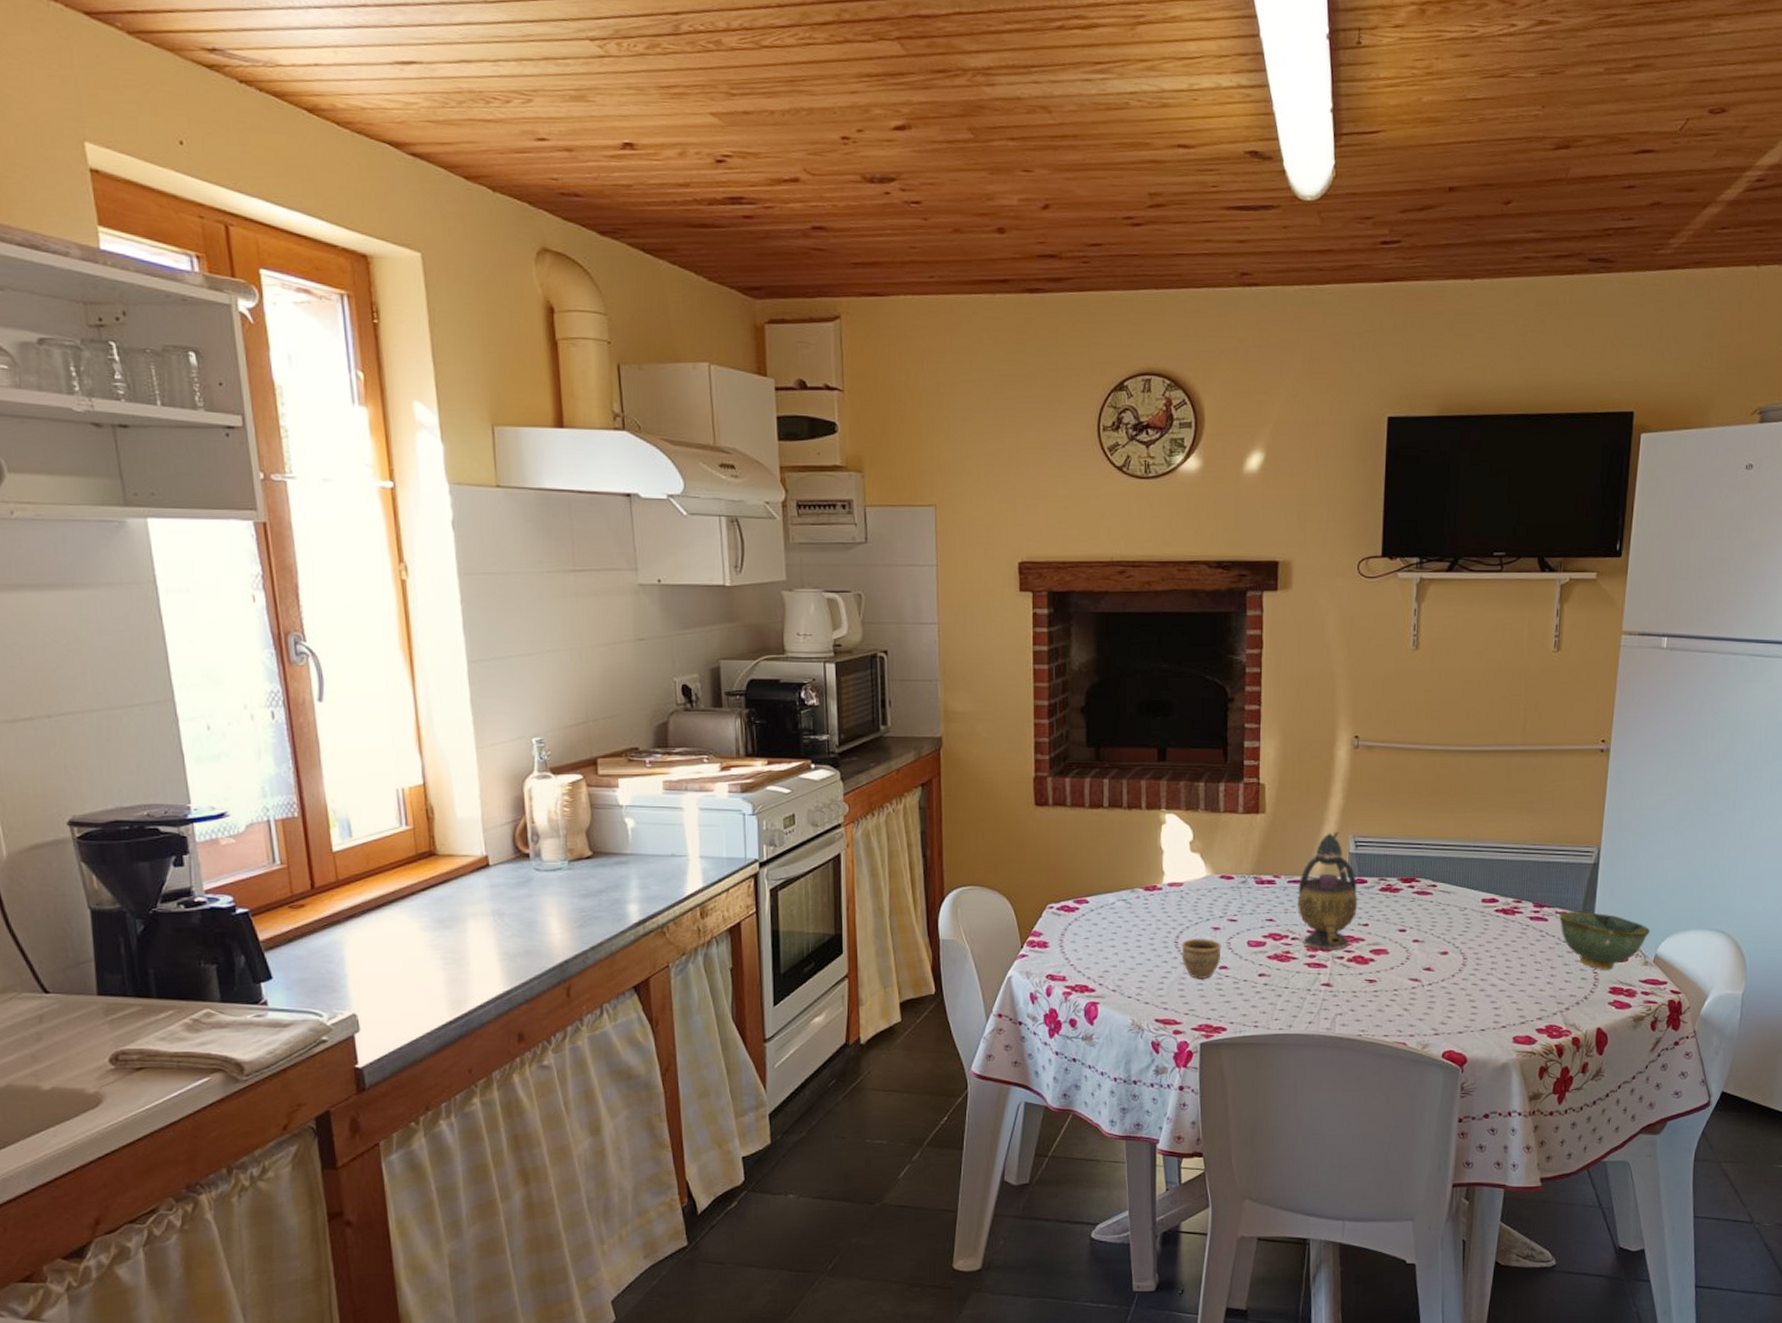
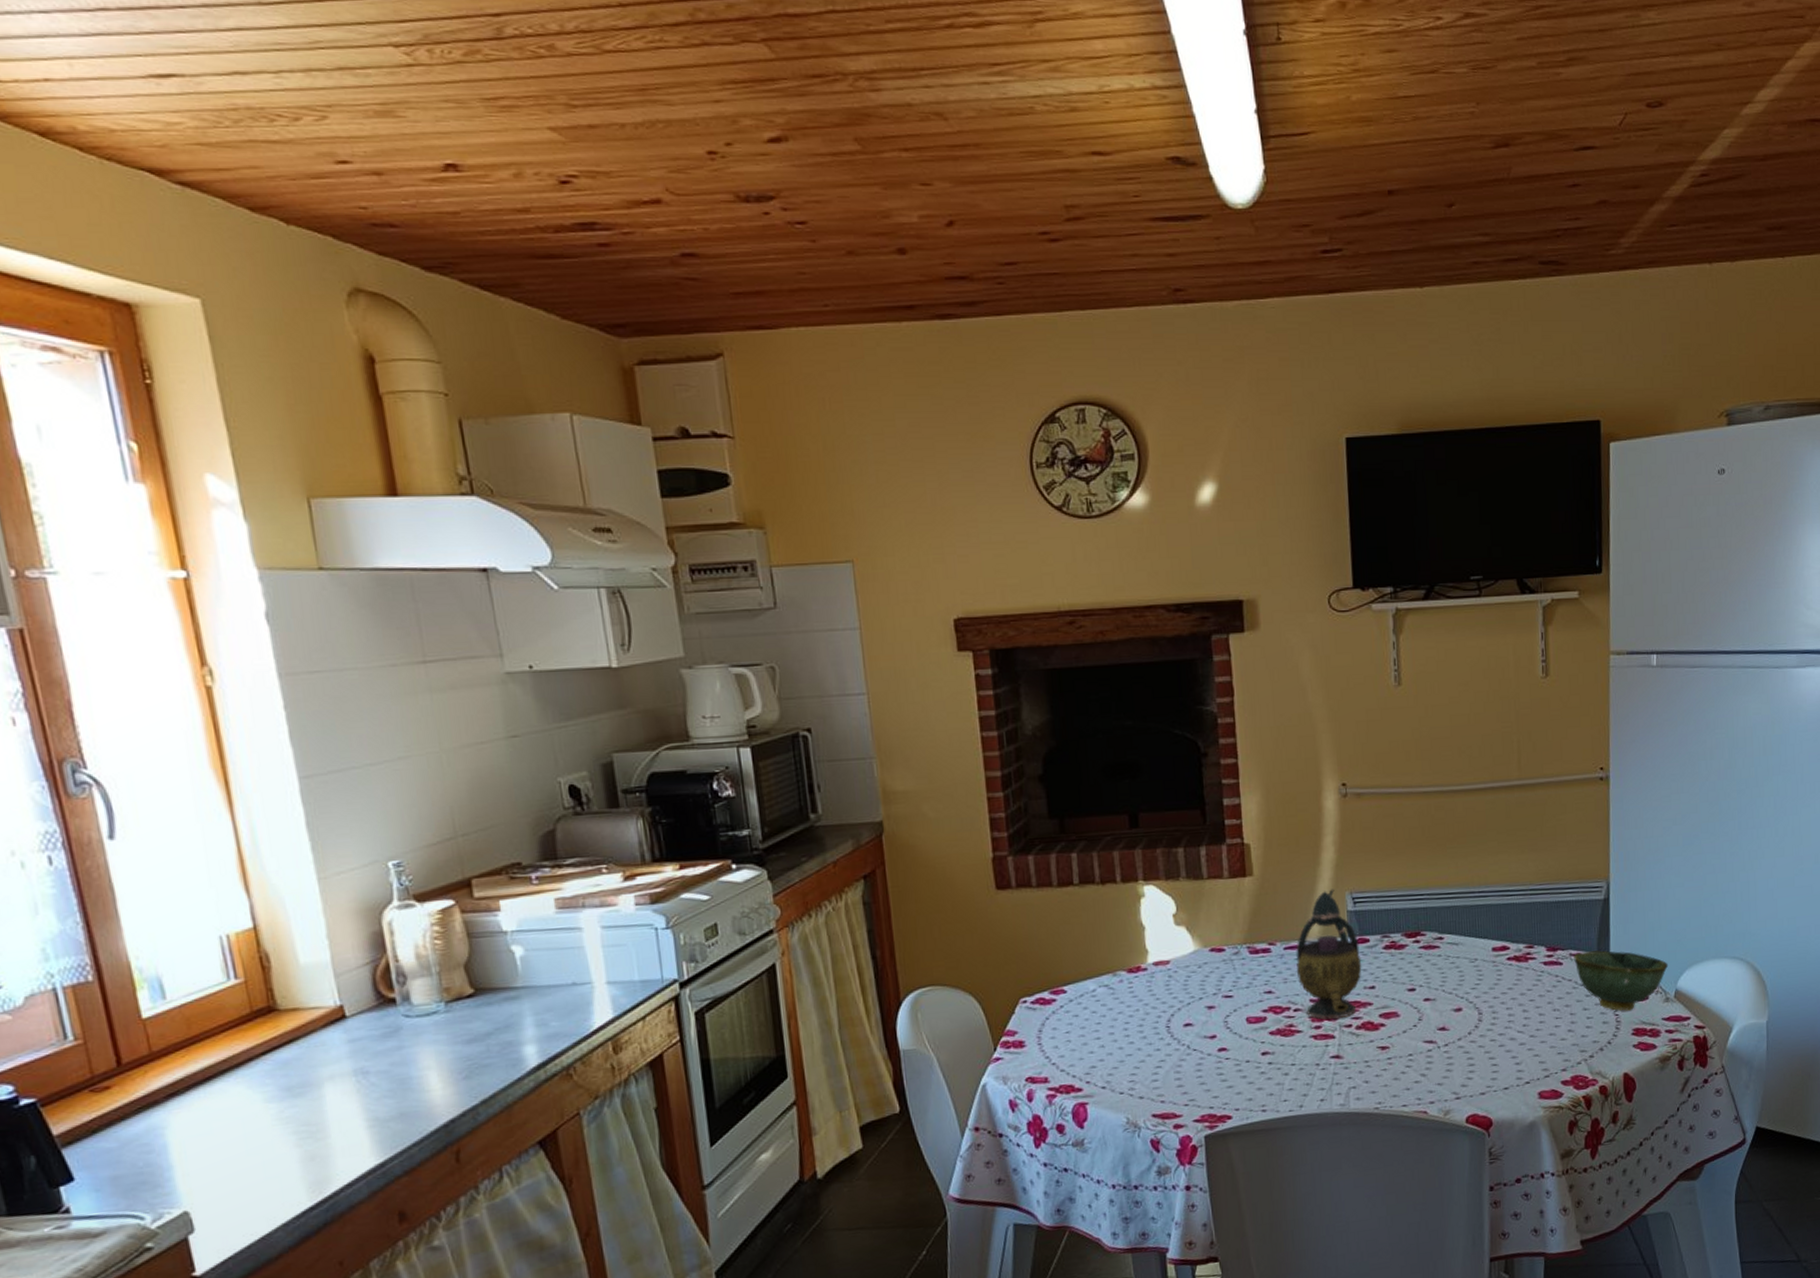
cup: present [1182,939,1222,979] -> none [1174,1019,1219,1065]

